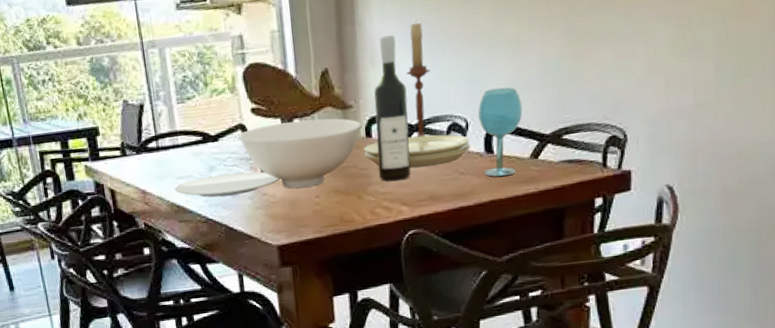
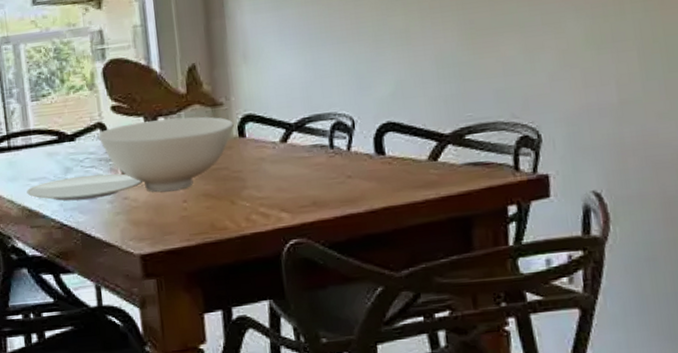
plate: present [364,134,471,168] -> none [236,134,359,171]
bottle: present [374,35,411,181] -> none [247,28,291,185]
candlestick: present [406,19,430,138] -> none [282,11,309,137]
wine glass: present [478,87,523,177] -> none [365,83,417,181]

